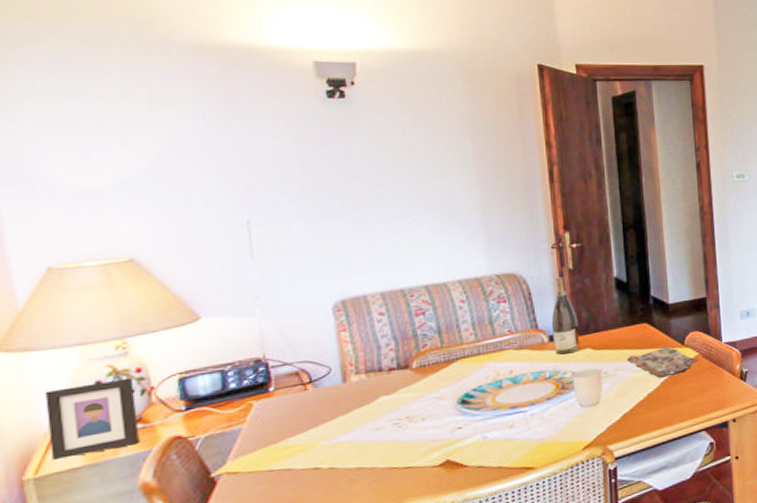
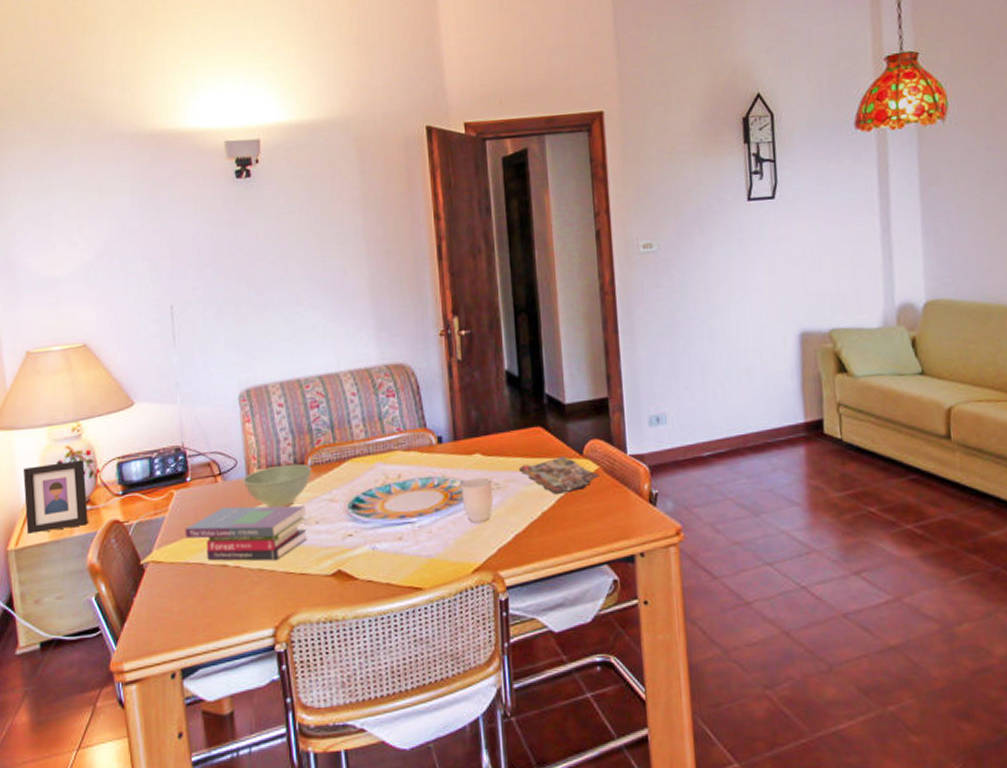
books: none [268,405,413,466] -> present [185,505,307,562]
bowl: none [337,367,417,410] -> present [242,463,312,508]
wine bottle: present [551,277,580,355] -> none [439,369,469,460]

